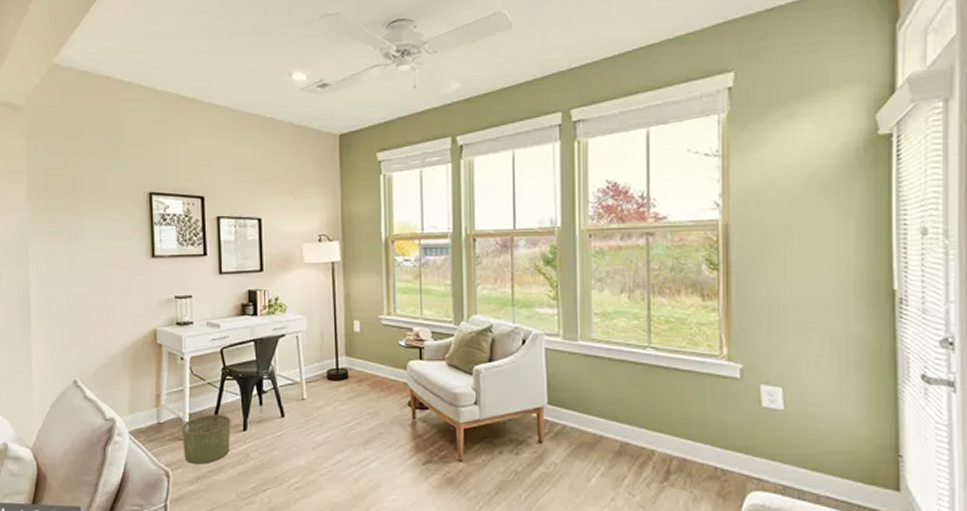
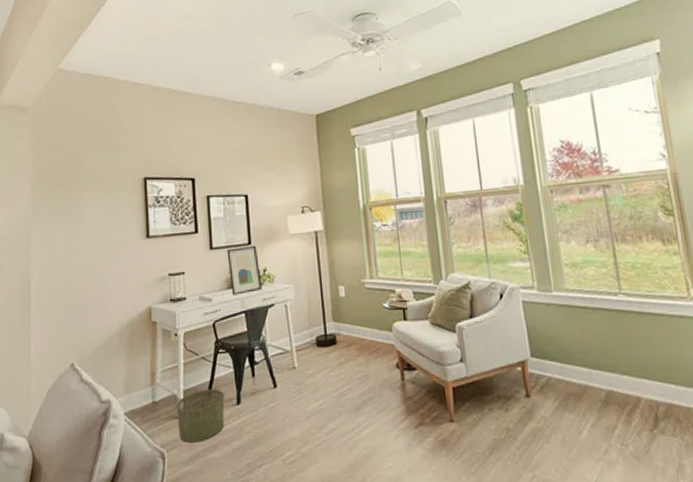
picture frame: none [237,272,273,323] -> present [227,245,262,295]

